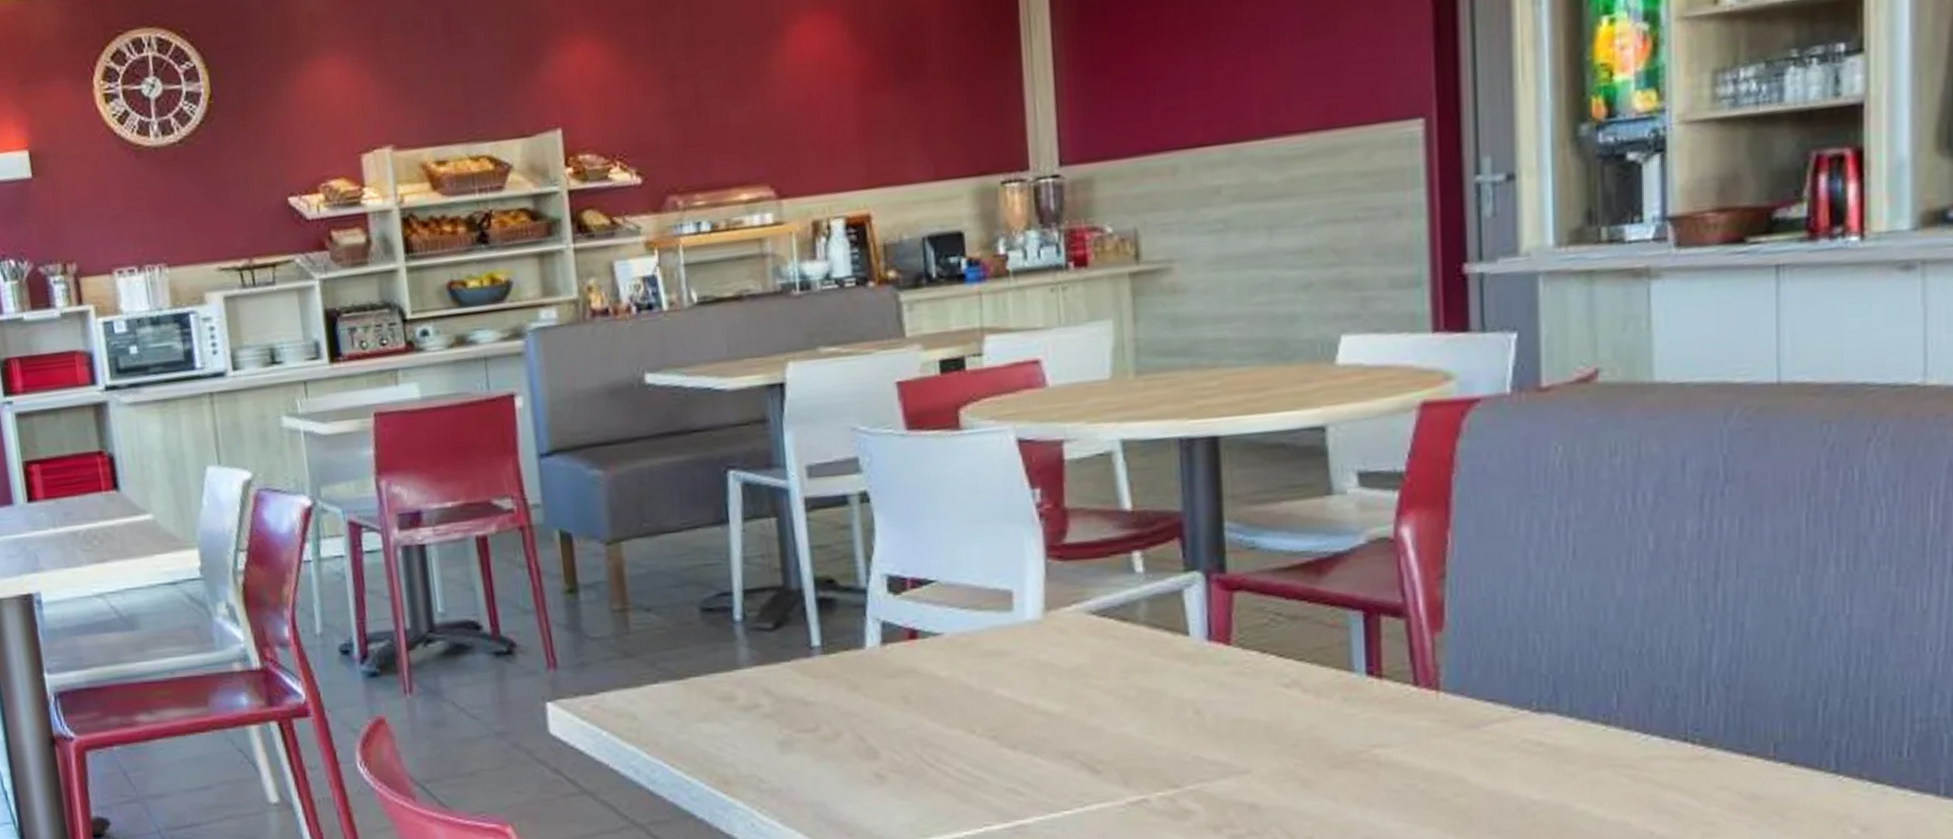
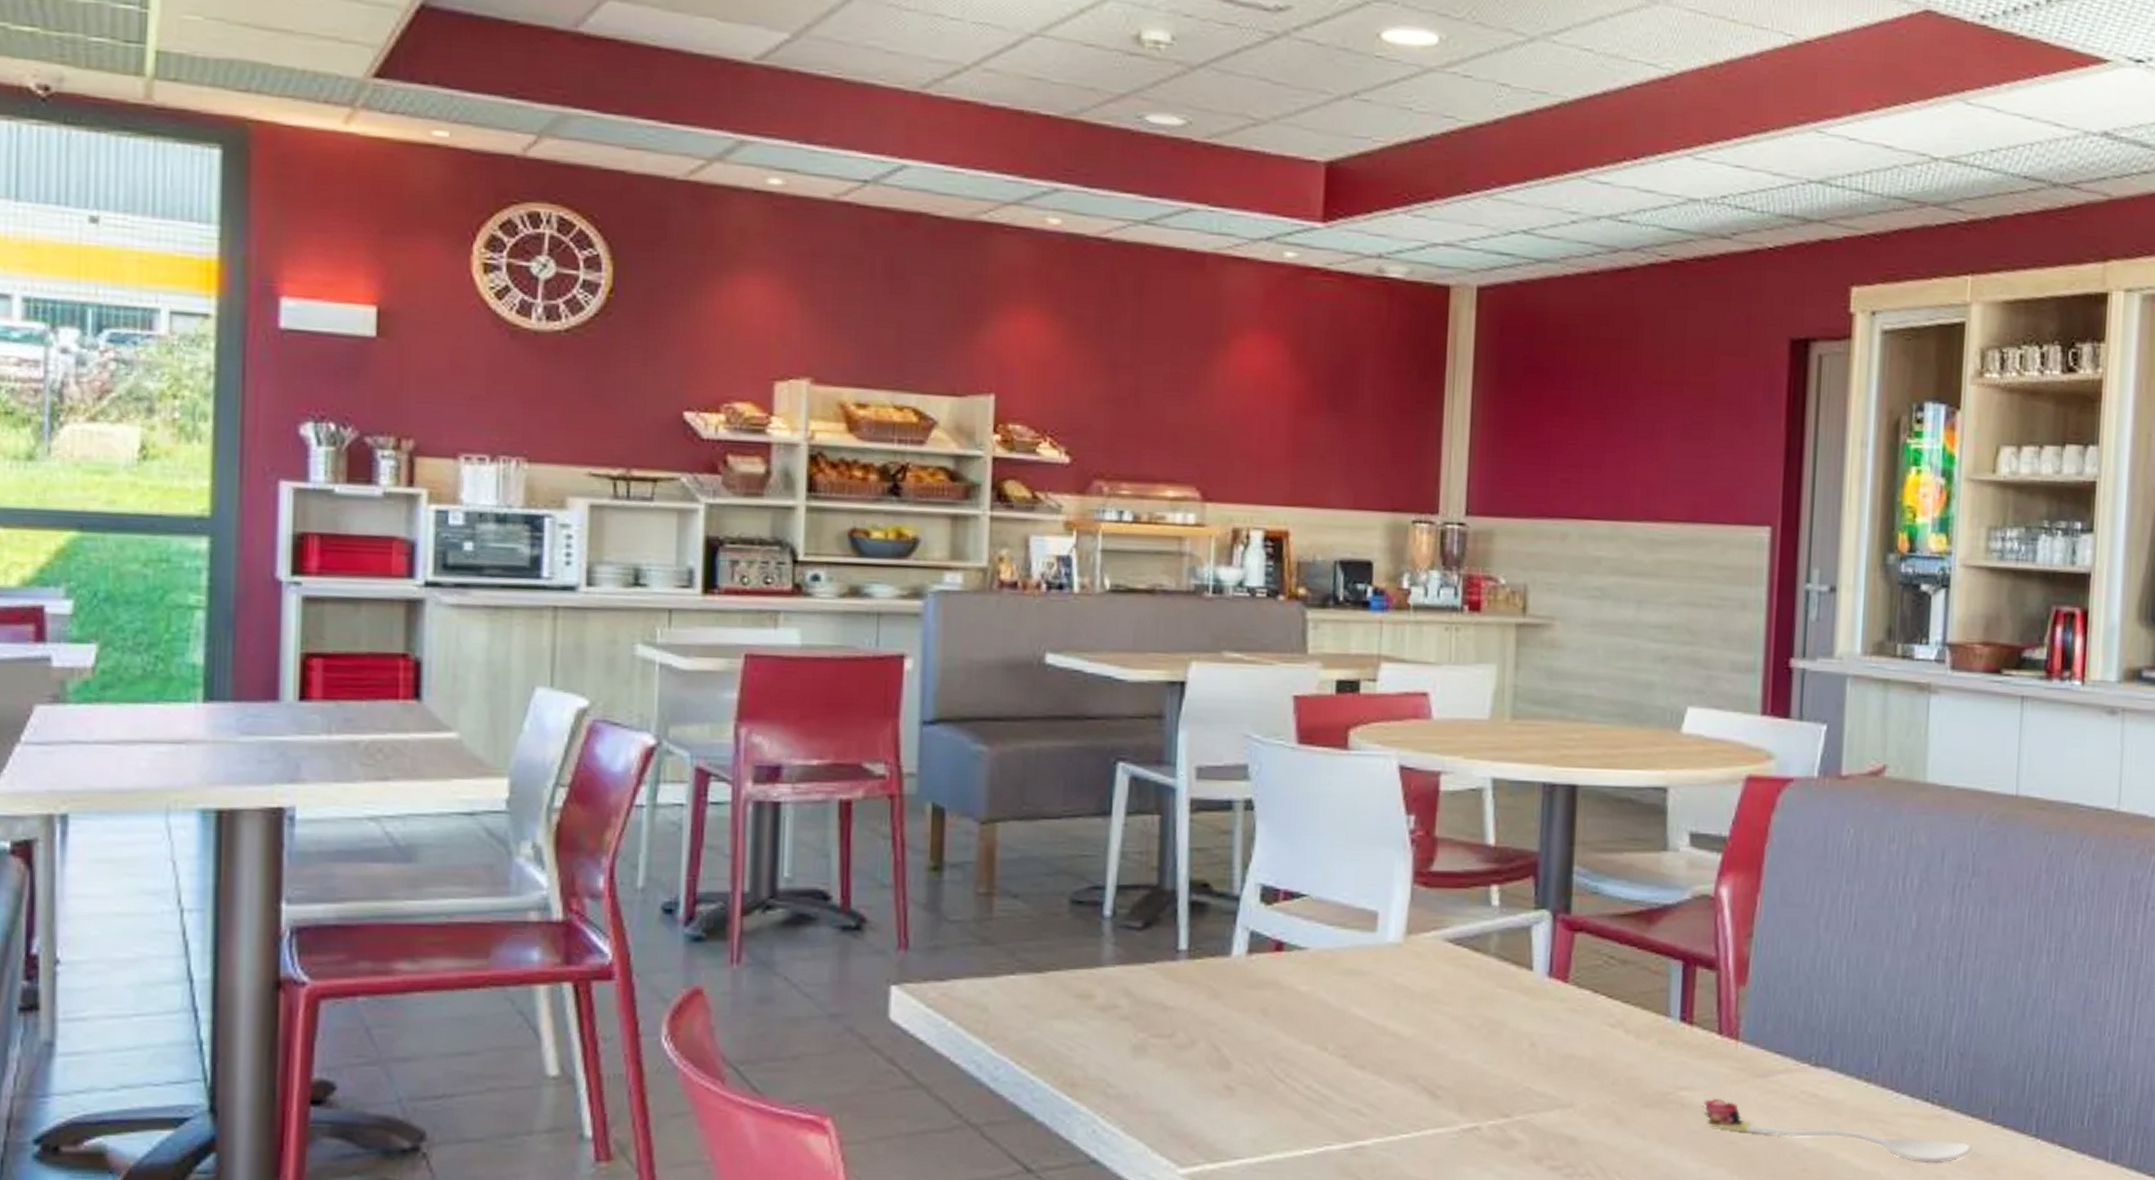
spoon: none [1401,755,1751,810] -> present [1701,1099,1972,1164]

